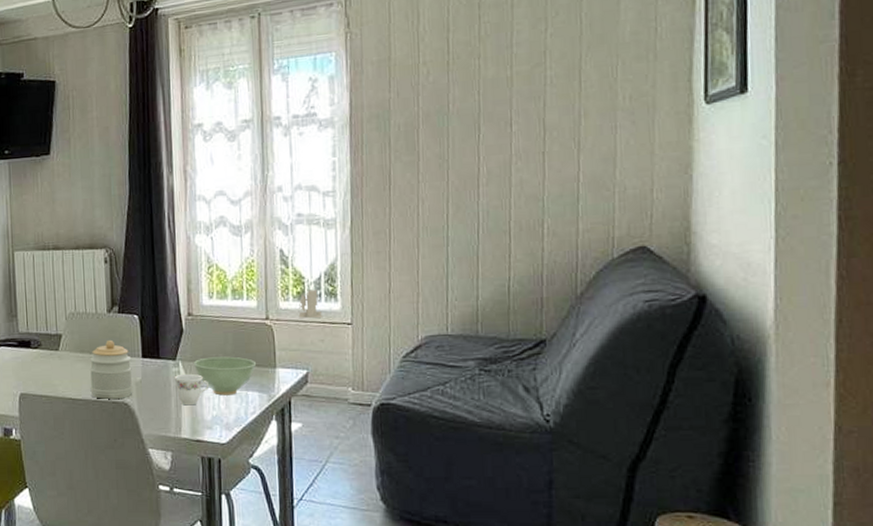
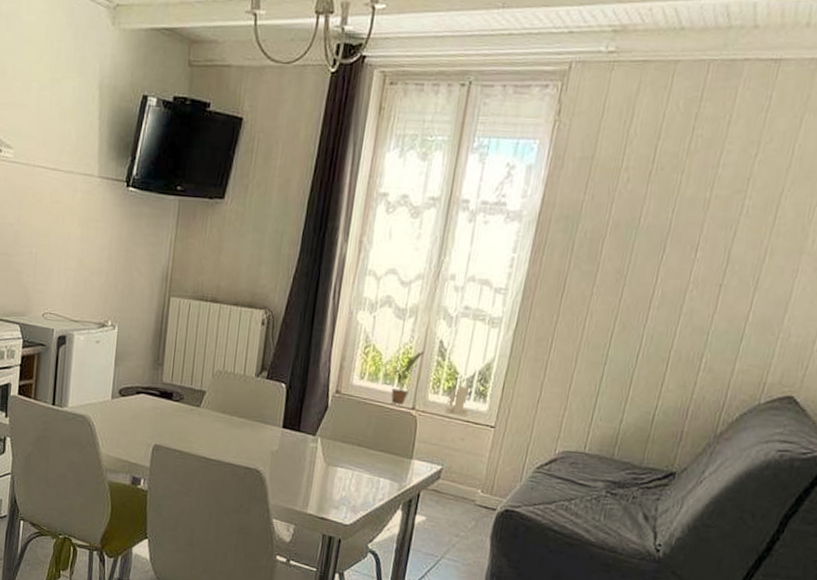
jar: present [89,339,132,400] -> none [225,404,272,466]
teacup: present [174,373,210,406] -> none [310,450,344,483]
bowl: present [194,356,257,396] -> none [332,438,395,480]
potted plant: none [236,262,267,318] -> present [390,350,424,406]

